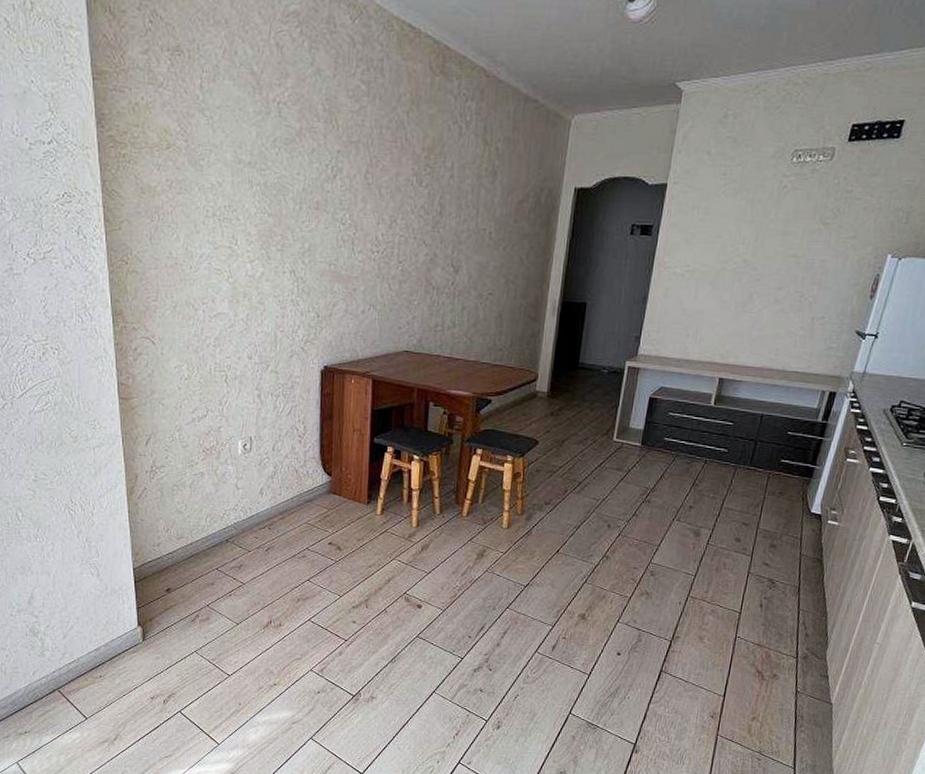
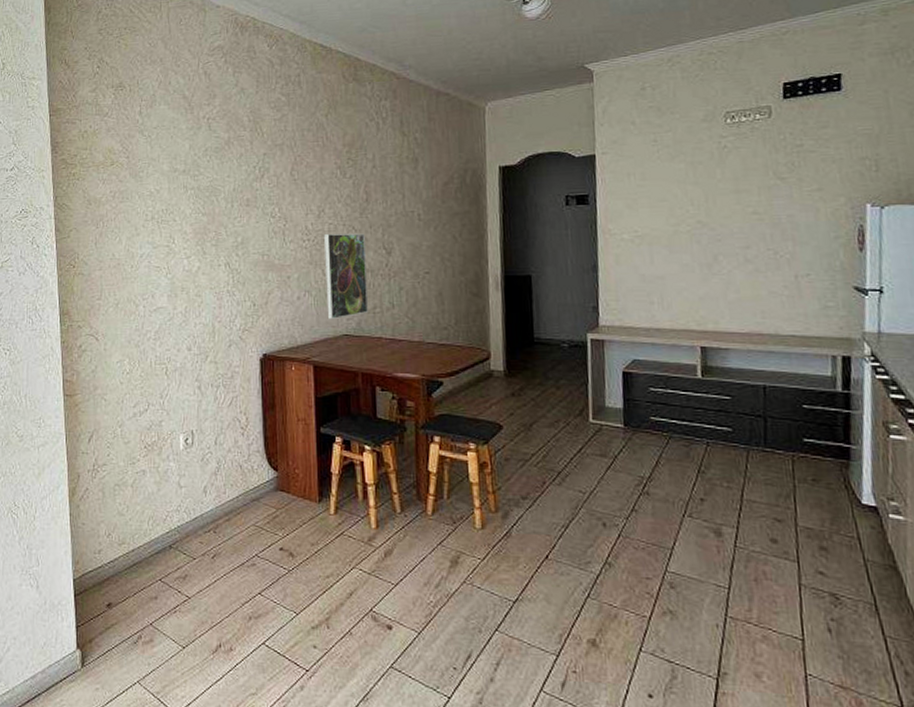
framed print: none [390,246,435,336] -> present [323,233,369,320]

